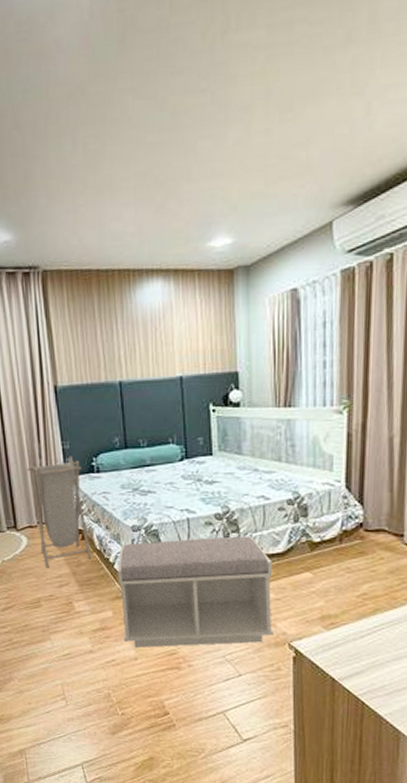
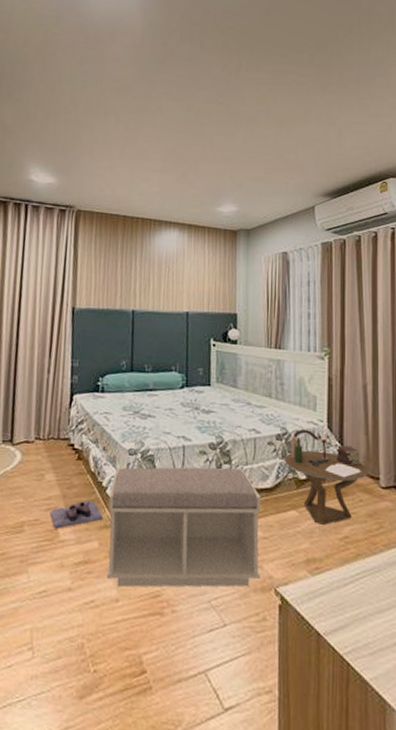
laundry hamper: present [26,455,92,567] -> none [33,373,87,487]
shoe: none [62,575,114,603] -> present [49,500,104,529]
side table: none [285,492,391,584] -> present [274,429,368,525]

